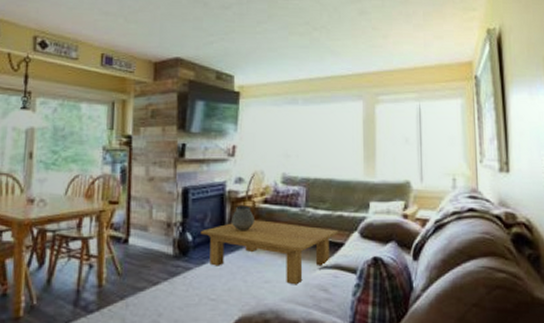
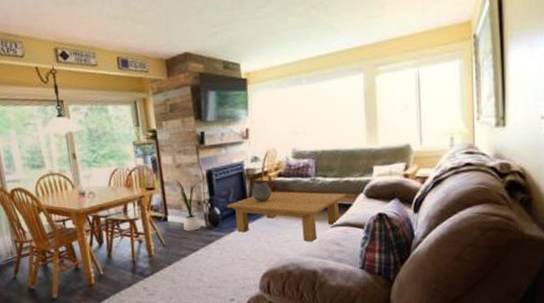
house plant: none [143,194,173,259] -> present [174,179,204,232]

